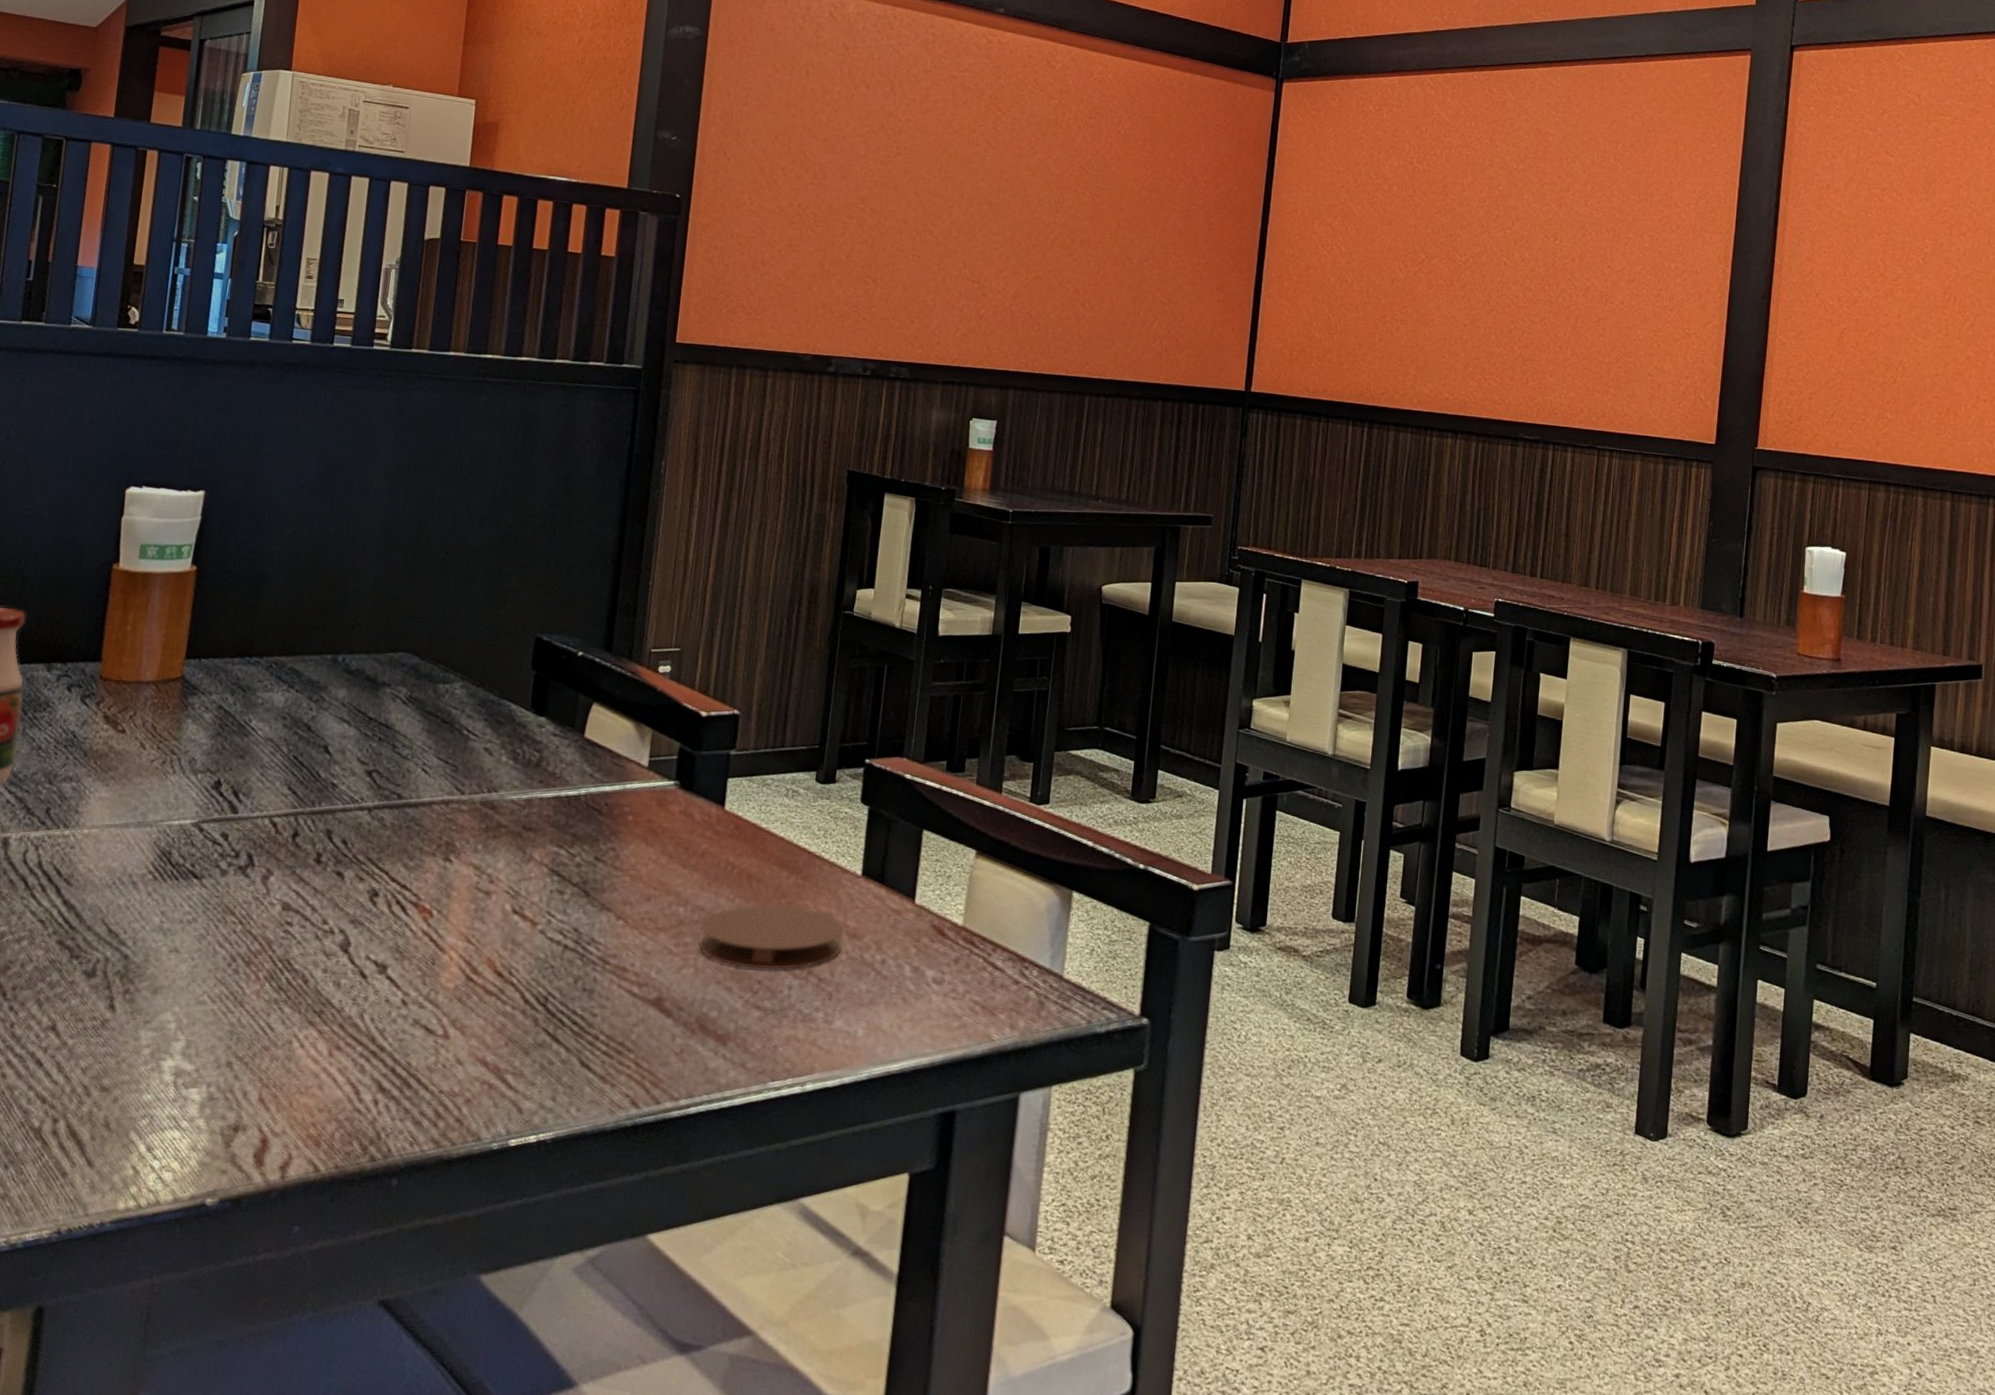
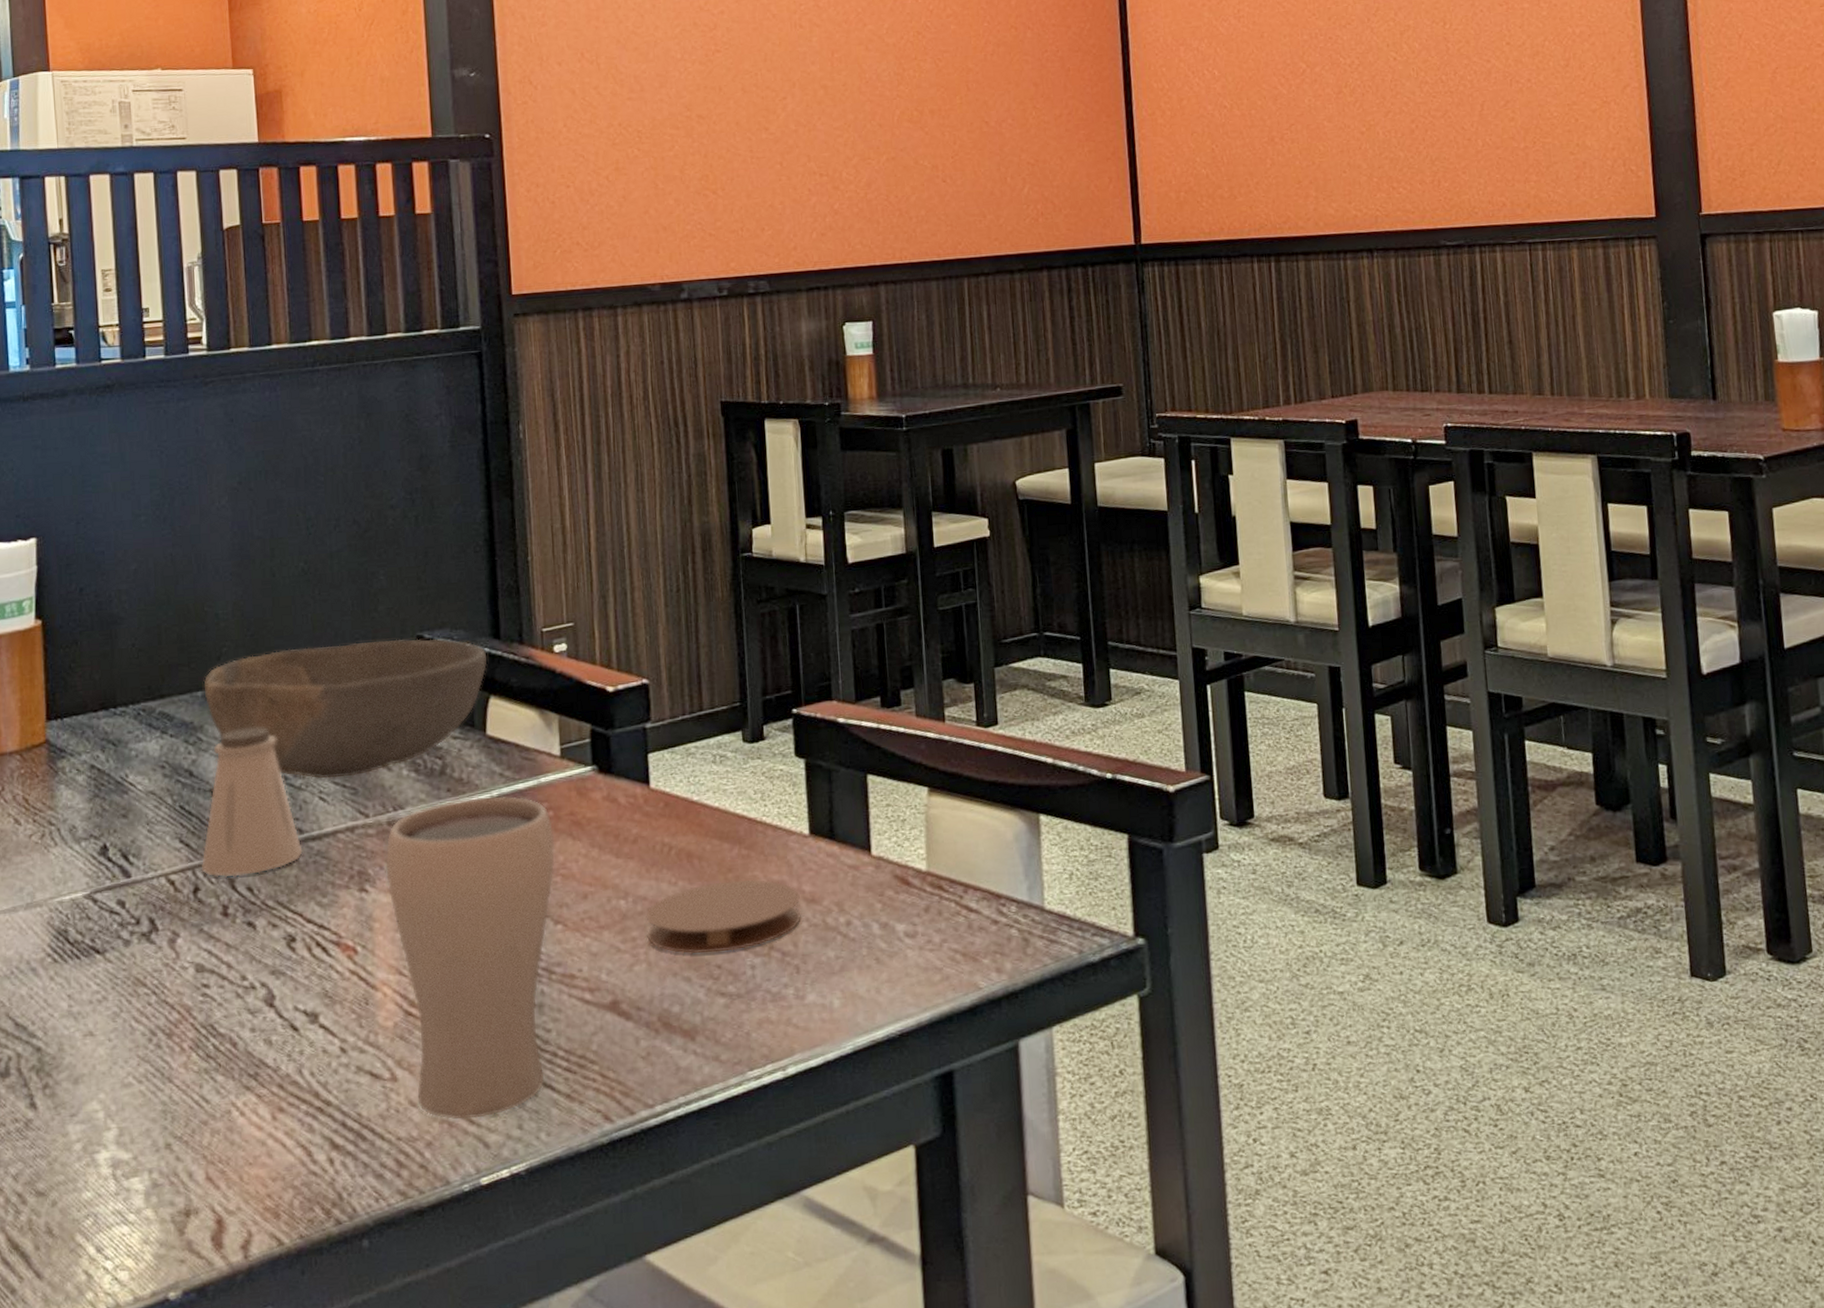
saltshaker: none [303,695,399,829] -> present [201,727,303,877]
bowl: none [334,629,597,755] -> present [203,638,487,779]
drinking glass: none [464,791,630,1085] -> present [385,796,555,1120]

